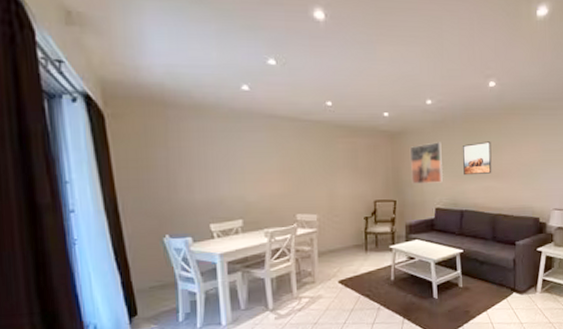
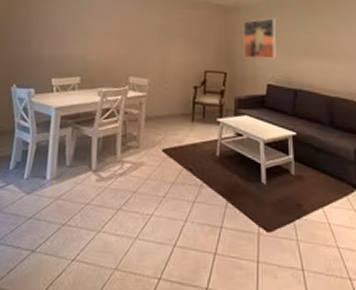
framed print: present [463,141,492,176] -> none [298,21,329,54]

